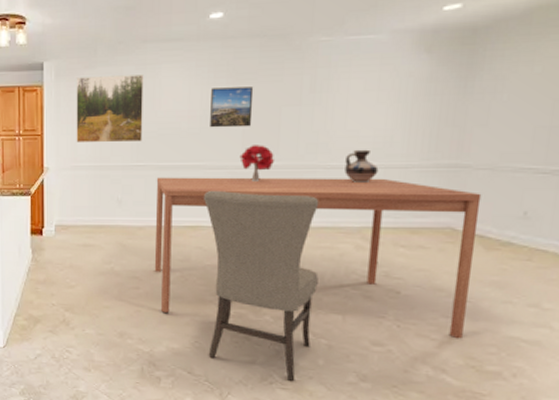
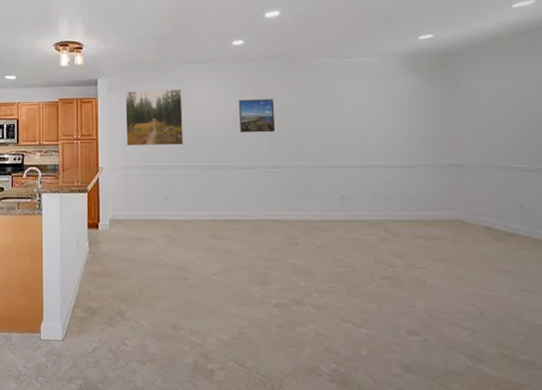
dining table: present [154,177,482,338] -> none [197,175,491,326]
chair: present [204,190,319,381] -> none [240,187,352,373]
bouquet: present [239,145,274,183] -> none [268,147,298,180]
ceramic jug: present [345,149,379,182] -> none [359,151,389,180]

